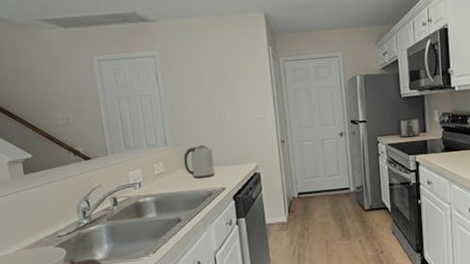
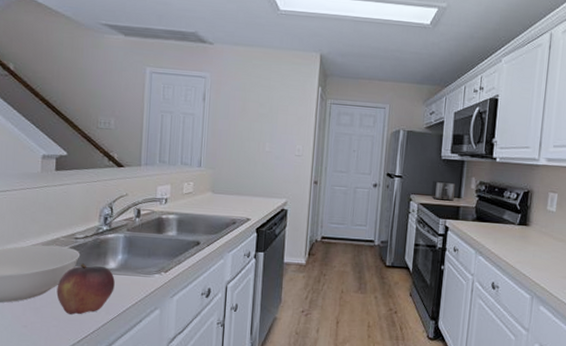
kettle: present [183,145,215,180] -> none [214,171,244,207]

